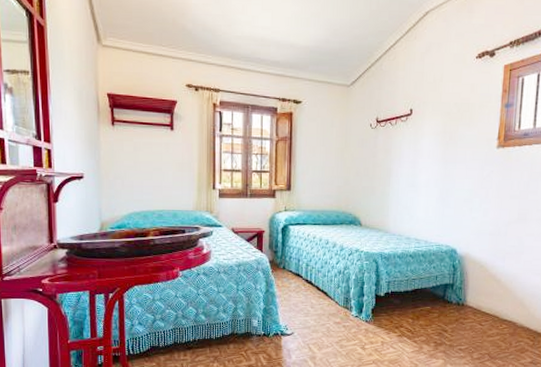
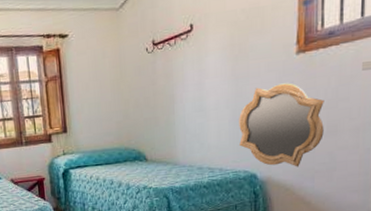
mirror: none [444,171,517,247] -> present [239,83,324,167]

